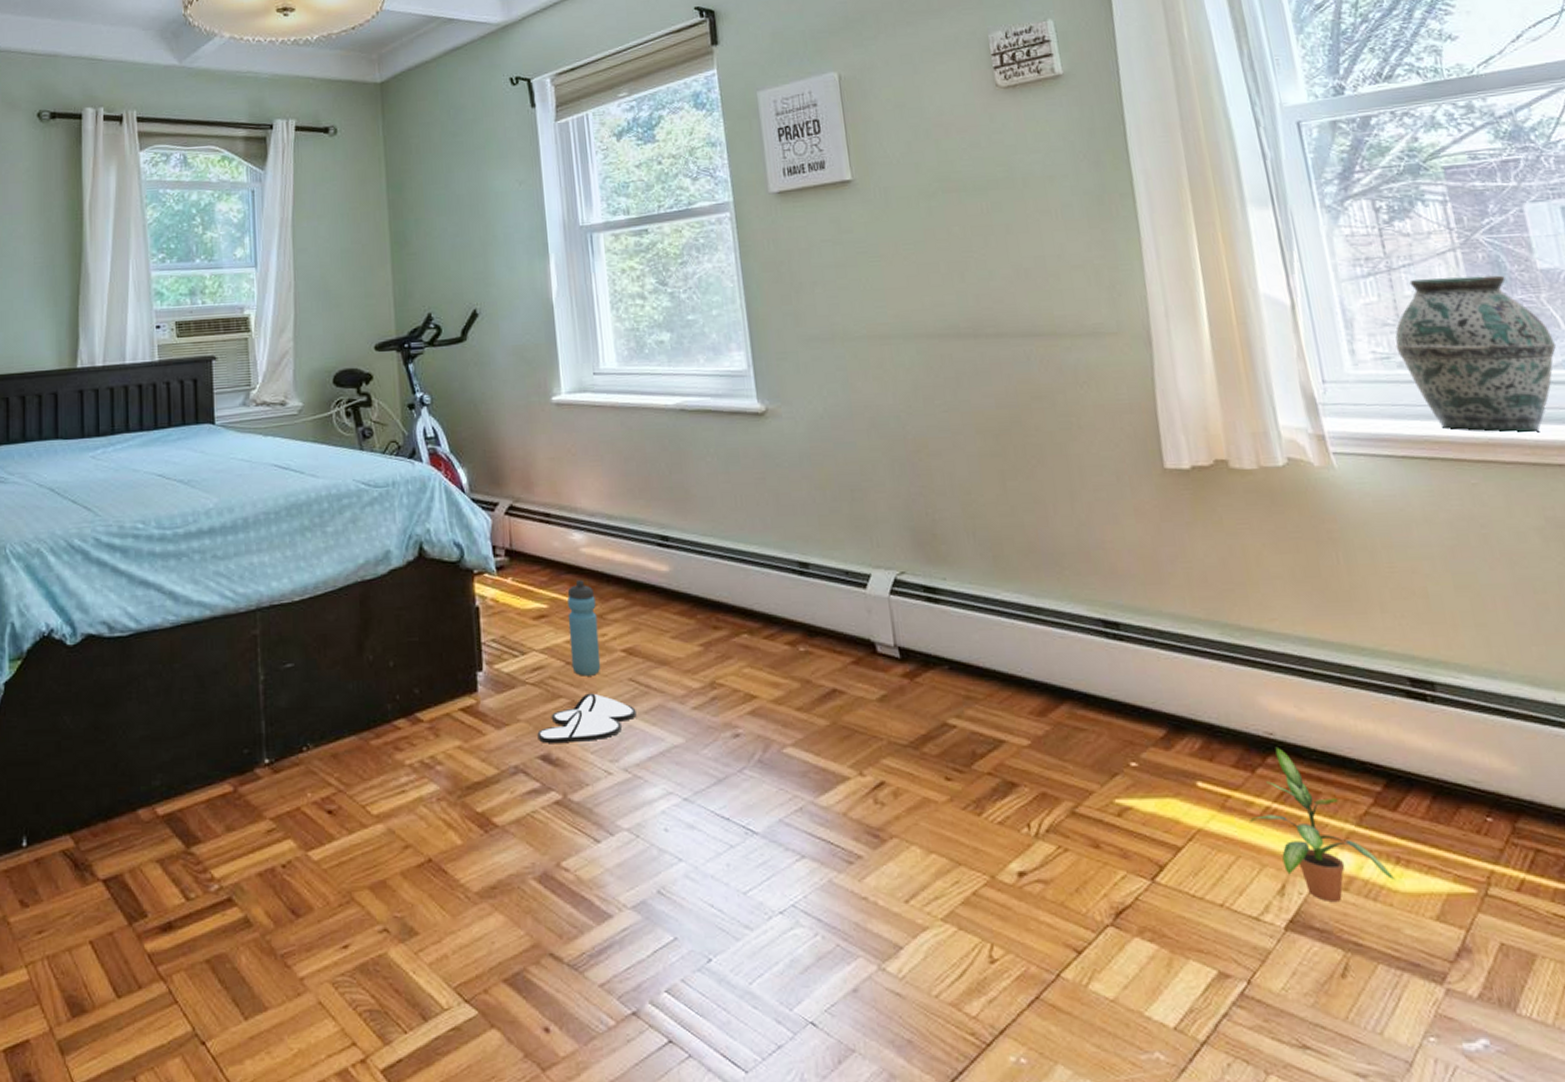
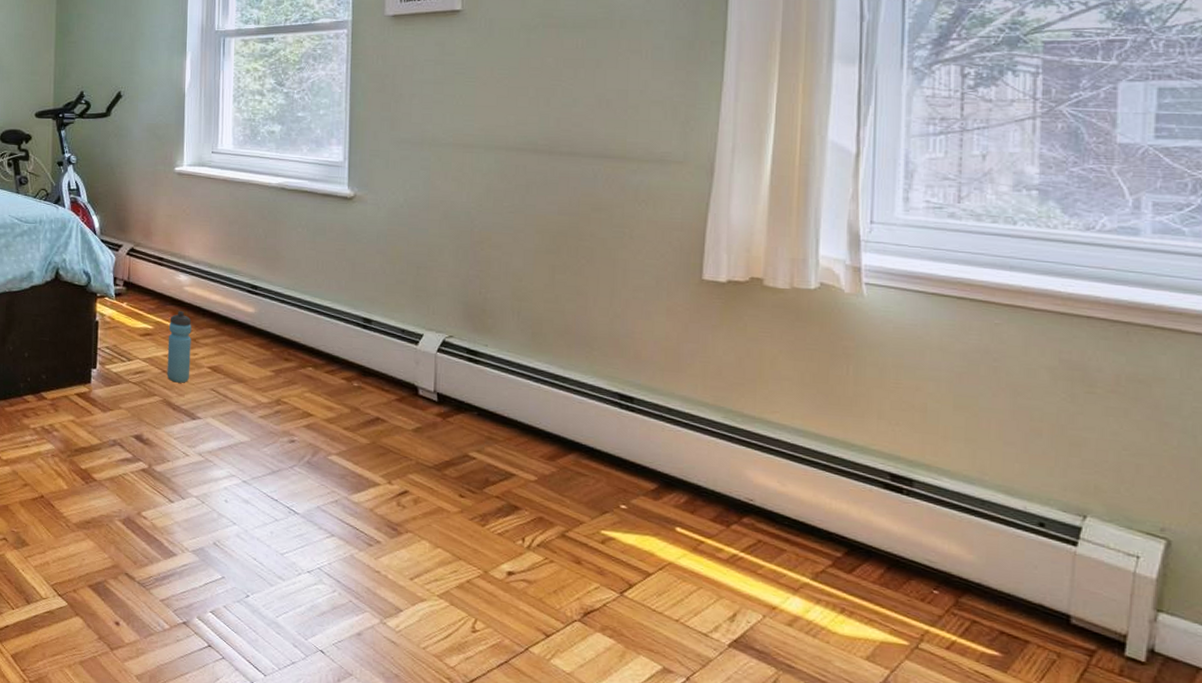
slippers: present [537,693,637,743] -> none [134,395,214,430]
potted plant: present [1250,746,1396,903] -> none [717,510,837,634]
vase: present [1395,275,1556,433] -> none [951,141,1115,286]

